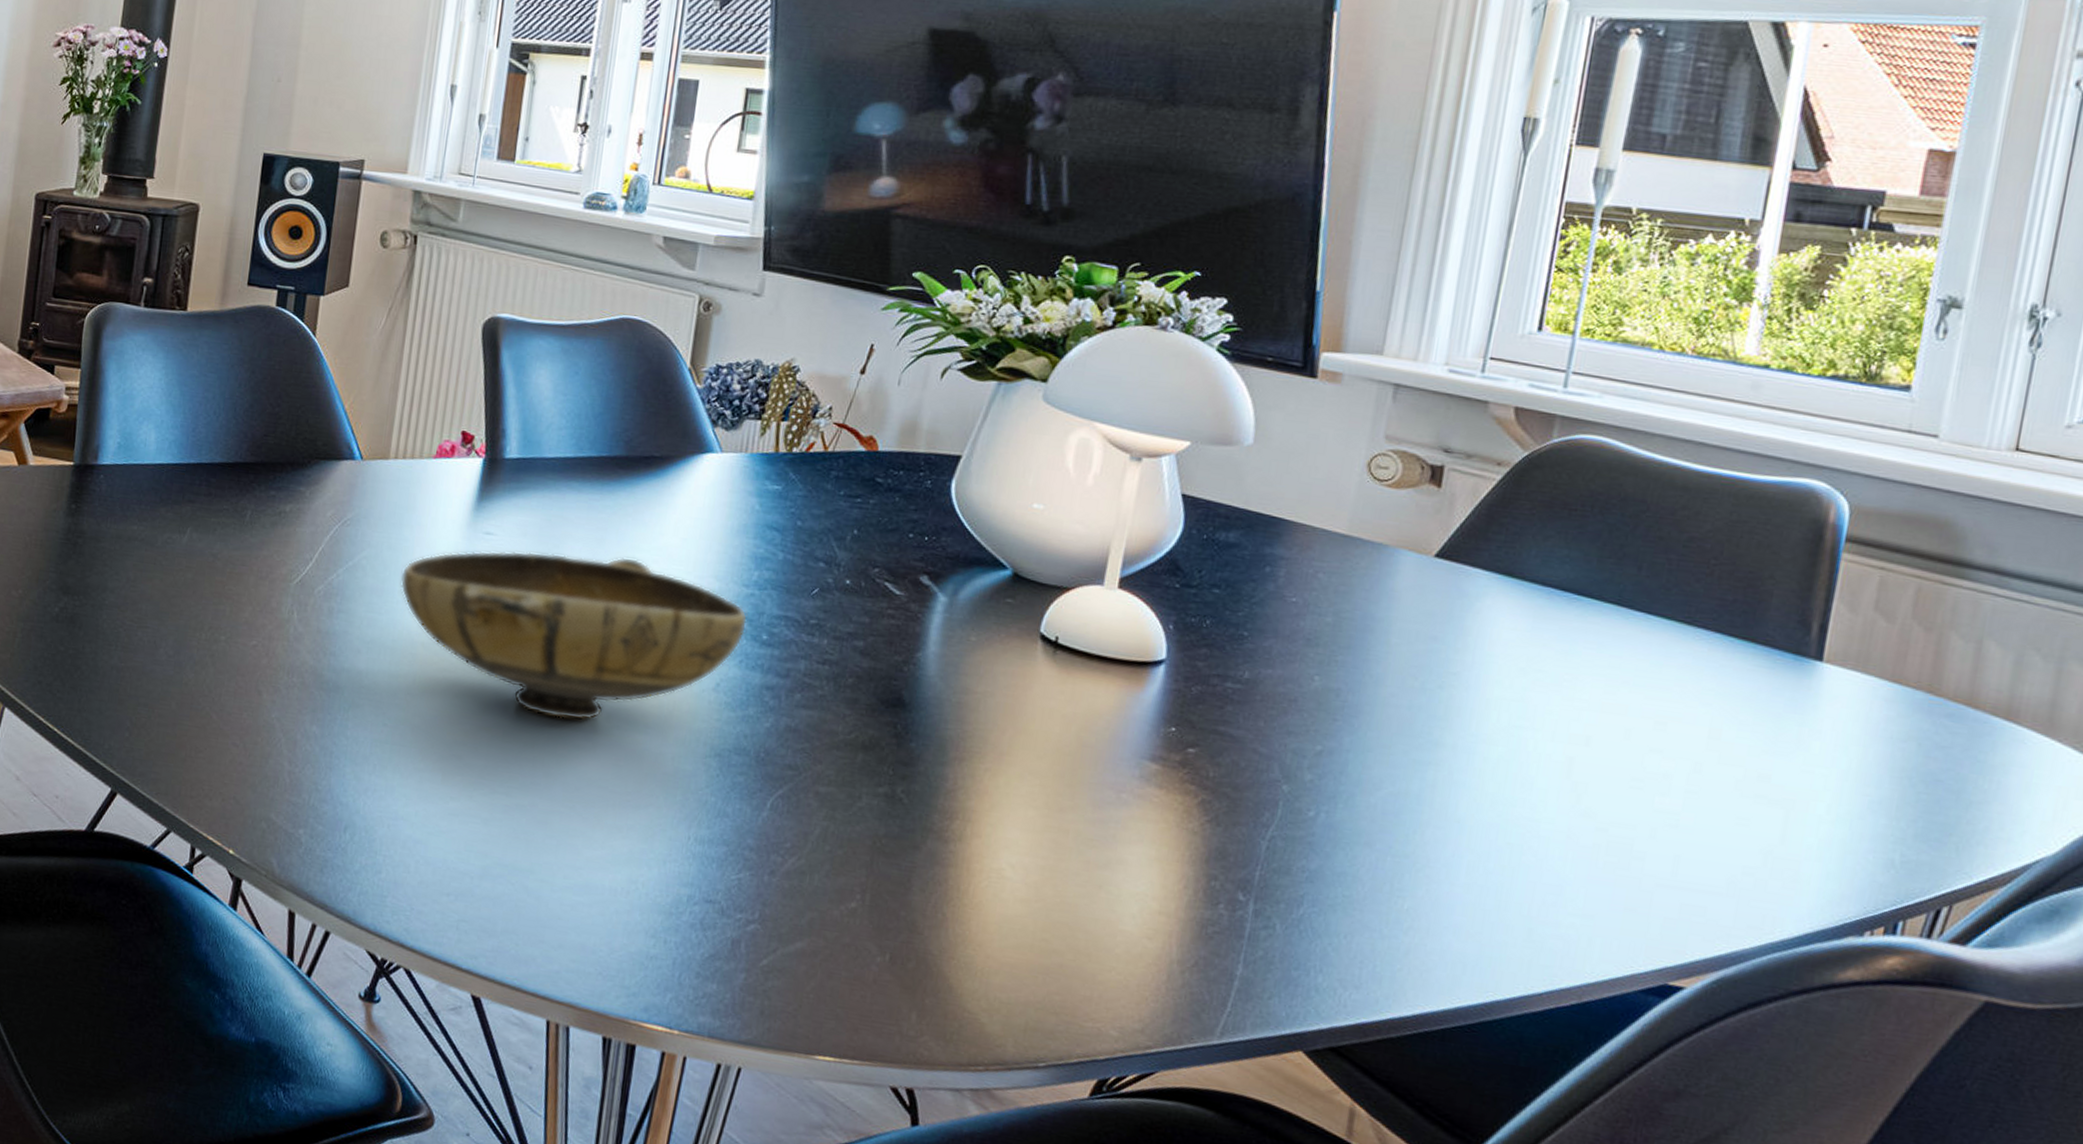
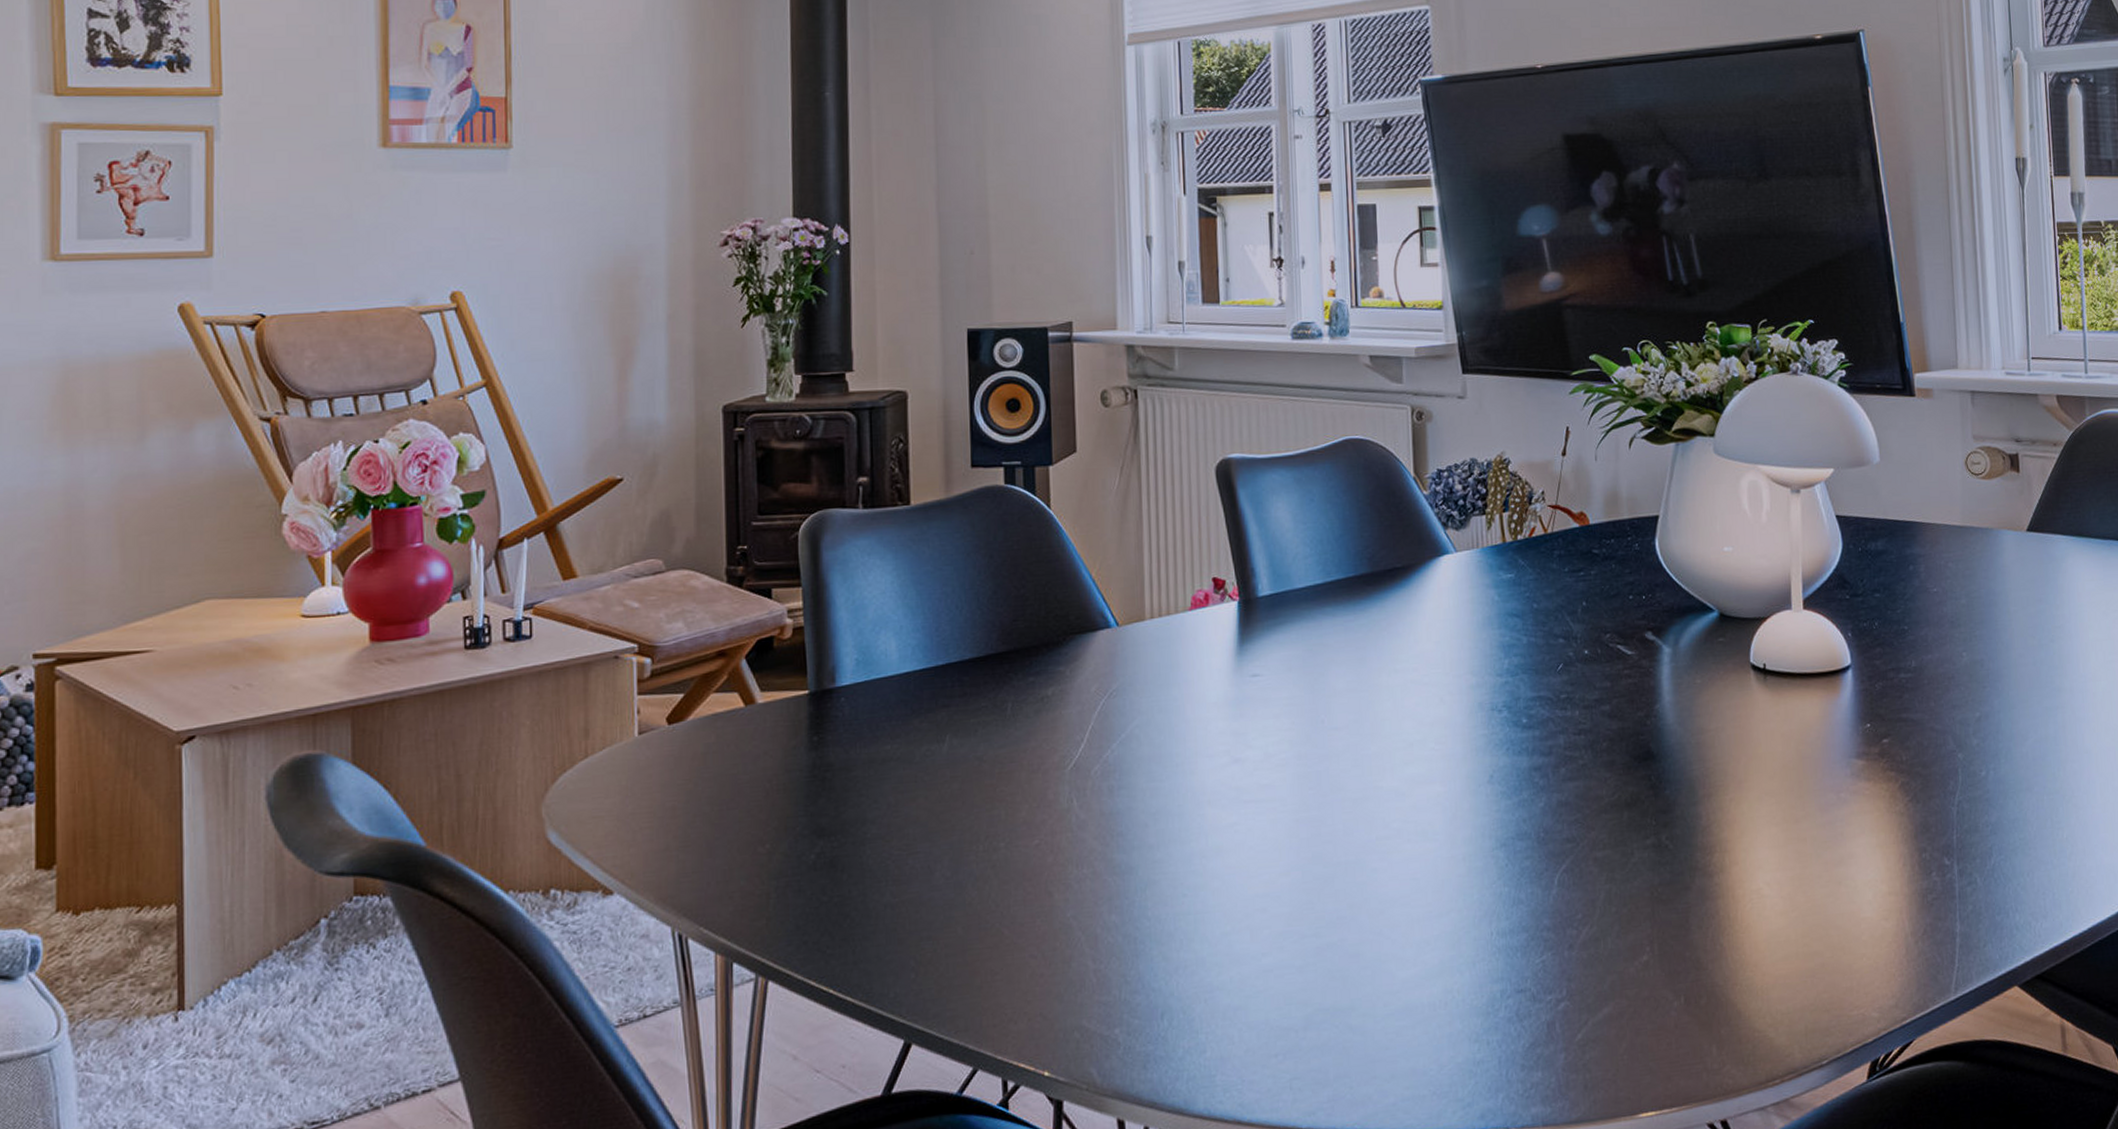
bowl: present [400,550,748,721] -> none [1176,670,1508,847]

